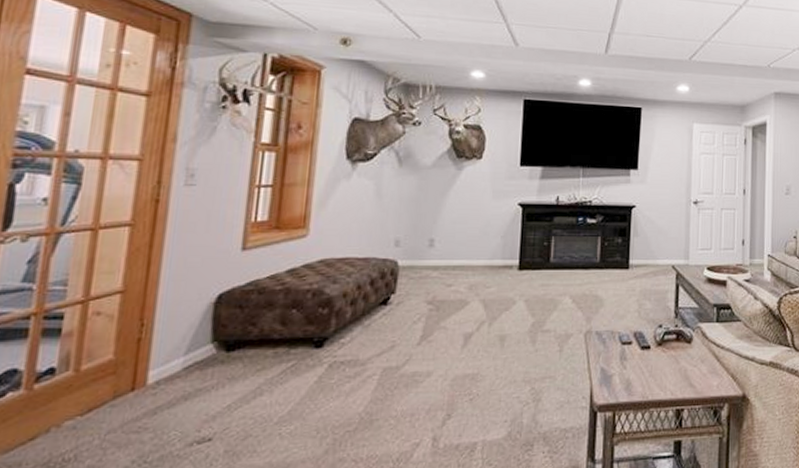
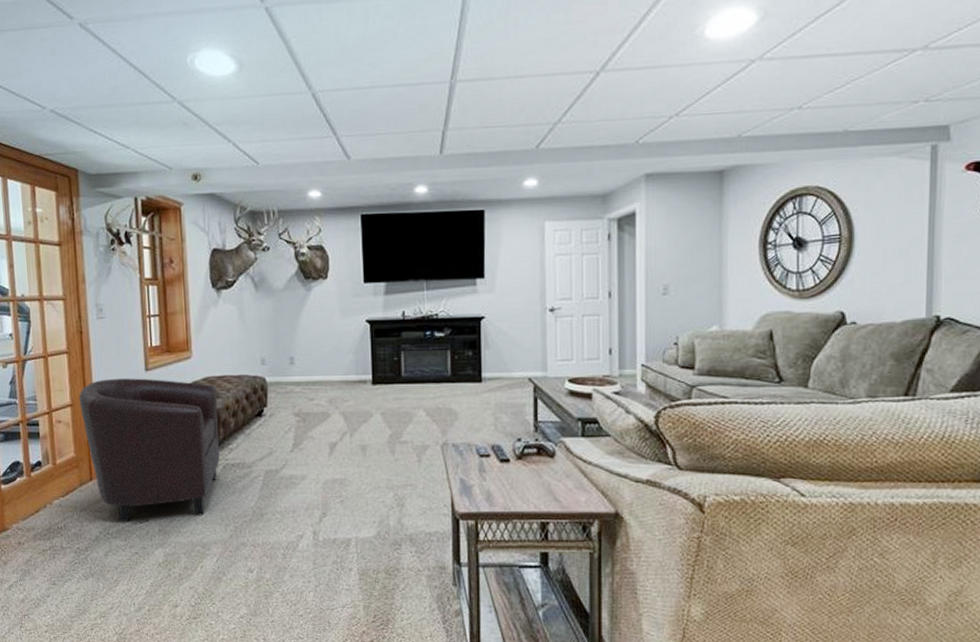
chair: none [135,259,335,447] -> present [79,378,220,524]

